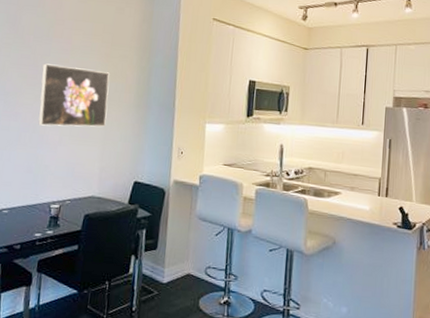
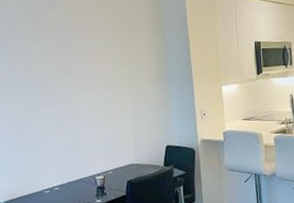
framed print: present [38,63,110,127] -> none [69,52,133,109]

